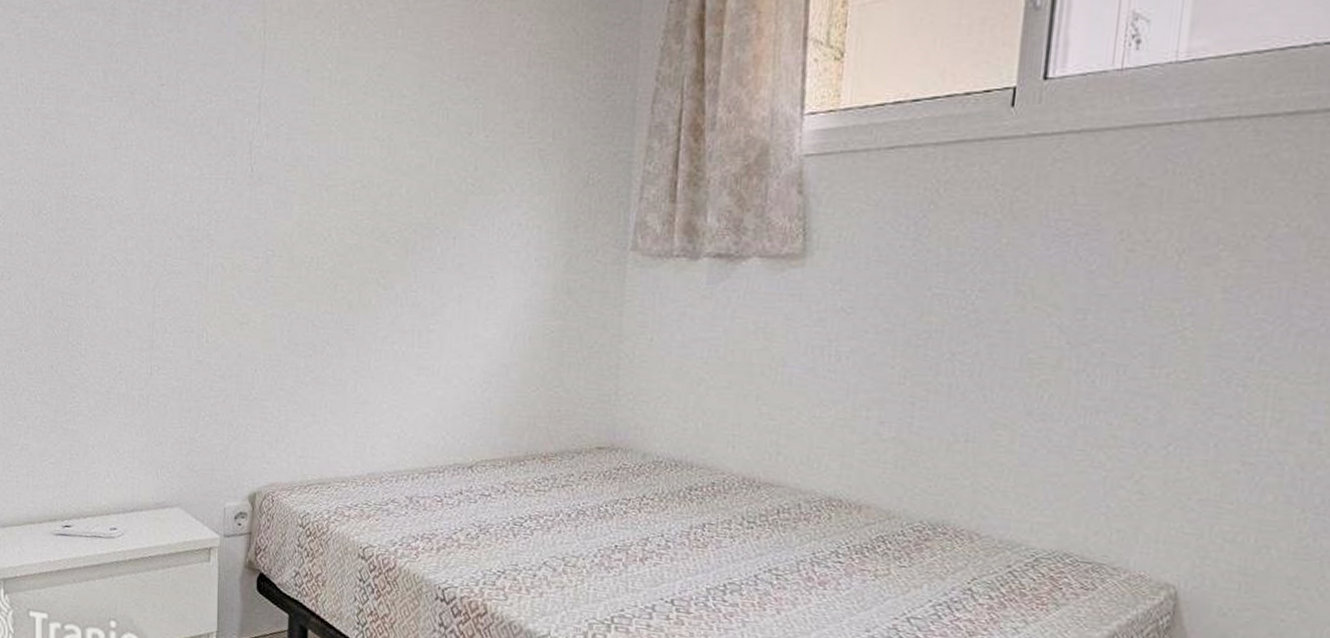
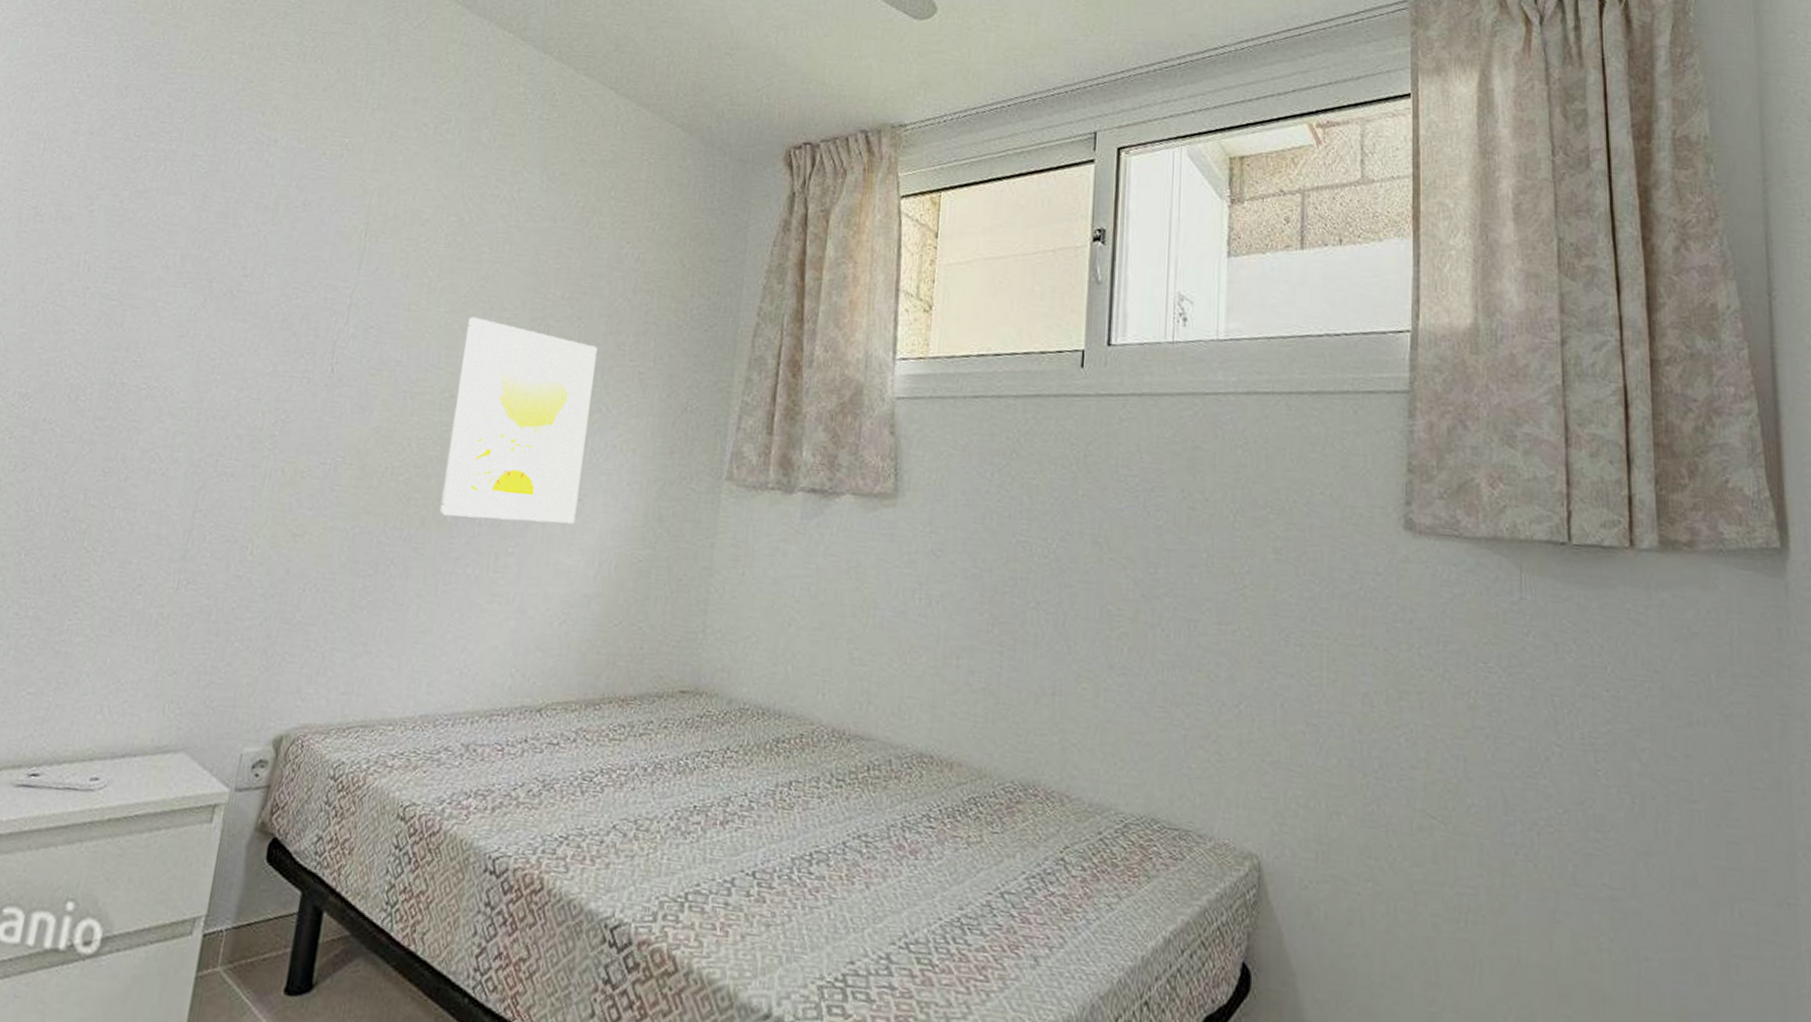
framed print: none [364,106,496,301] -> present [439,316,597,524]

